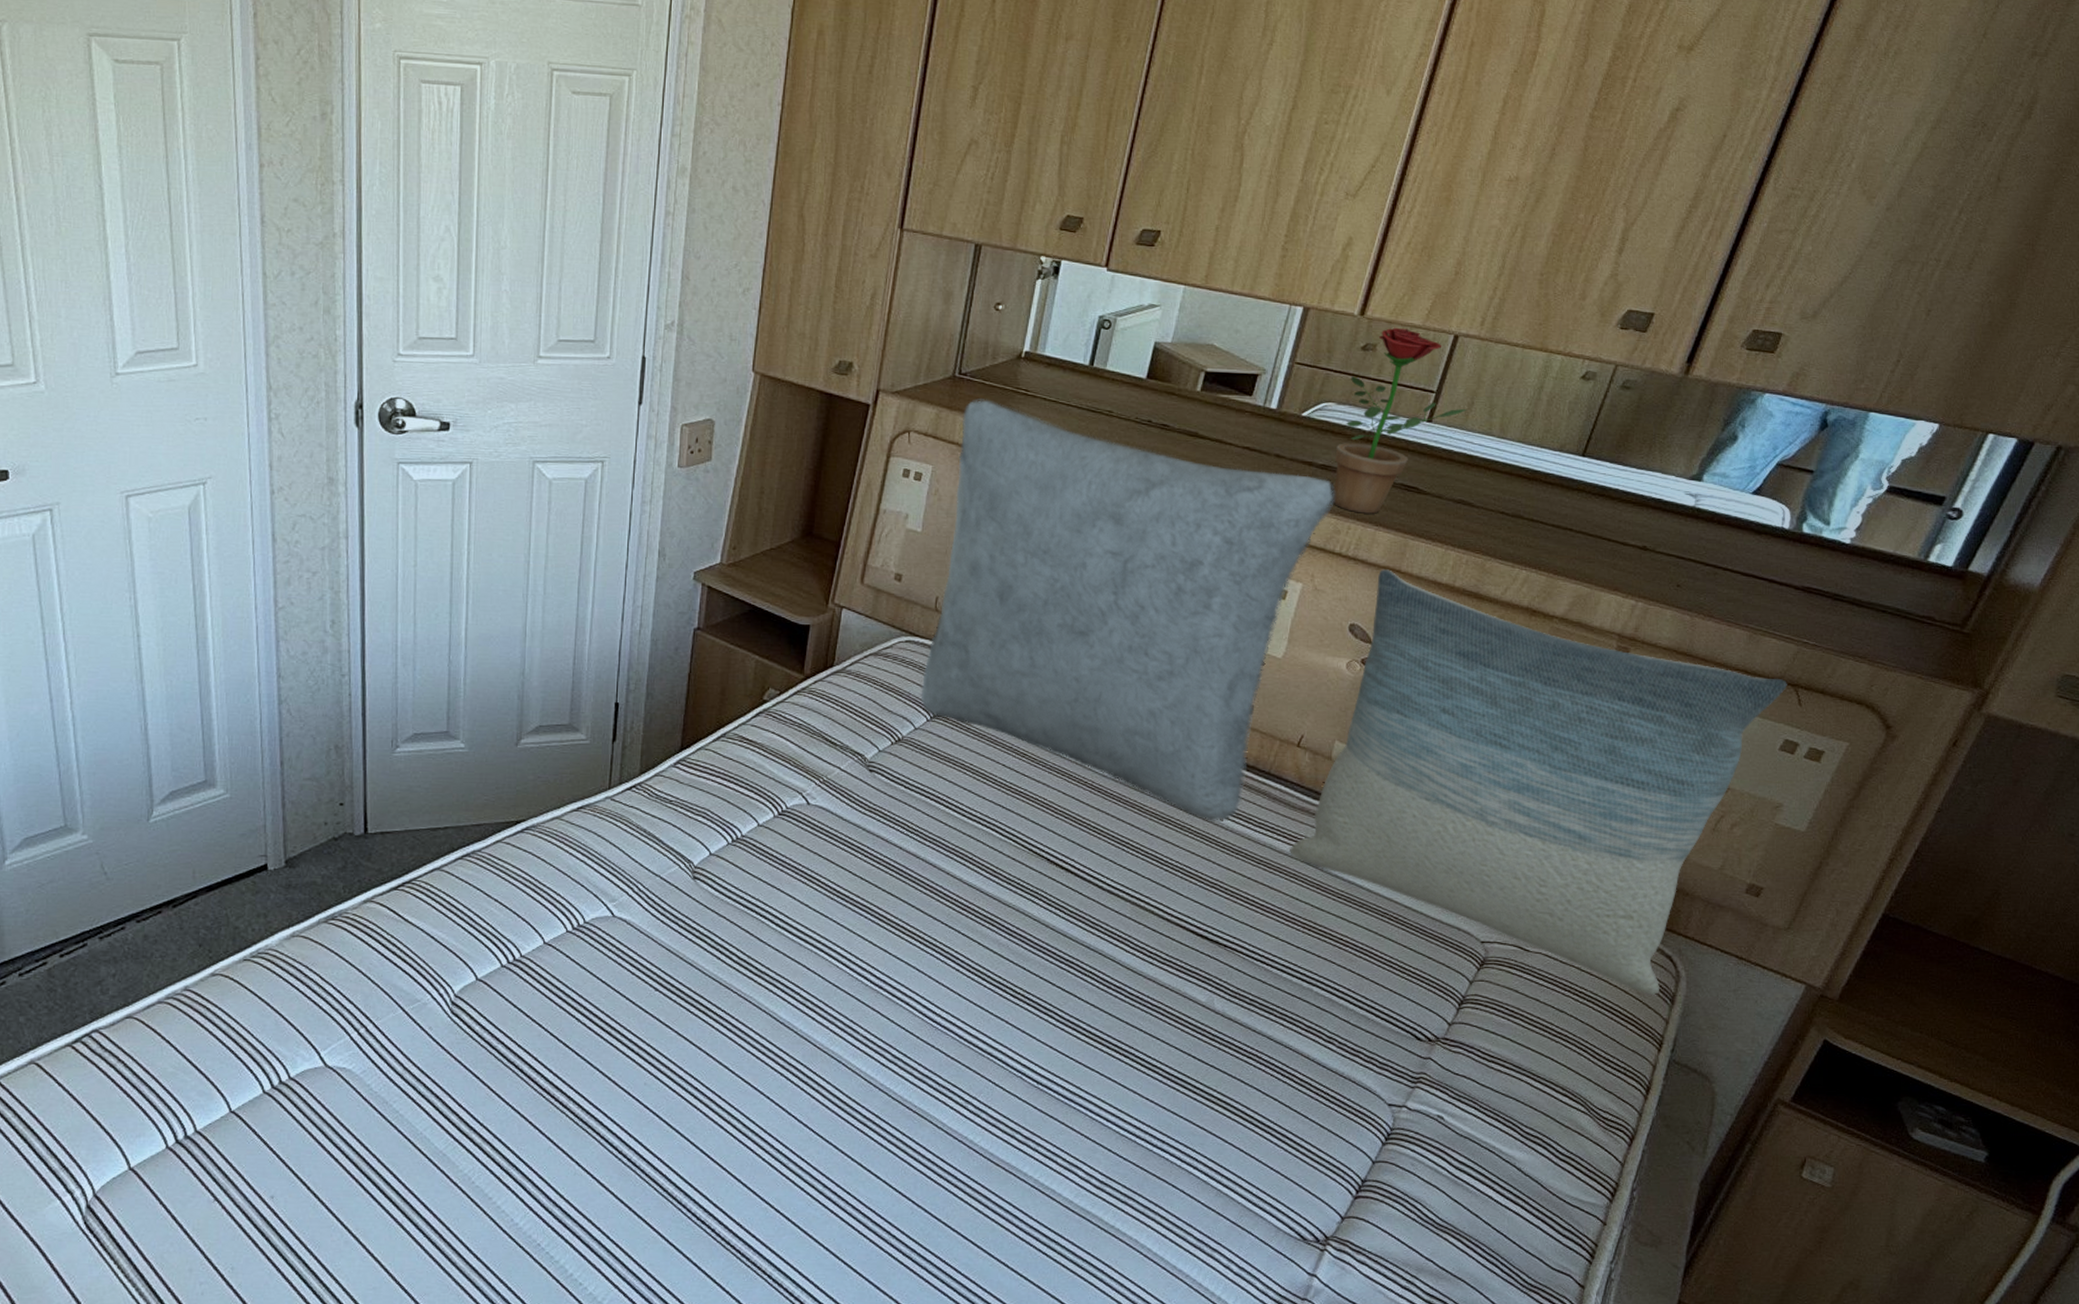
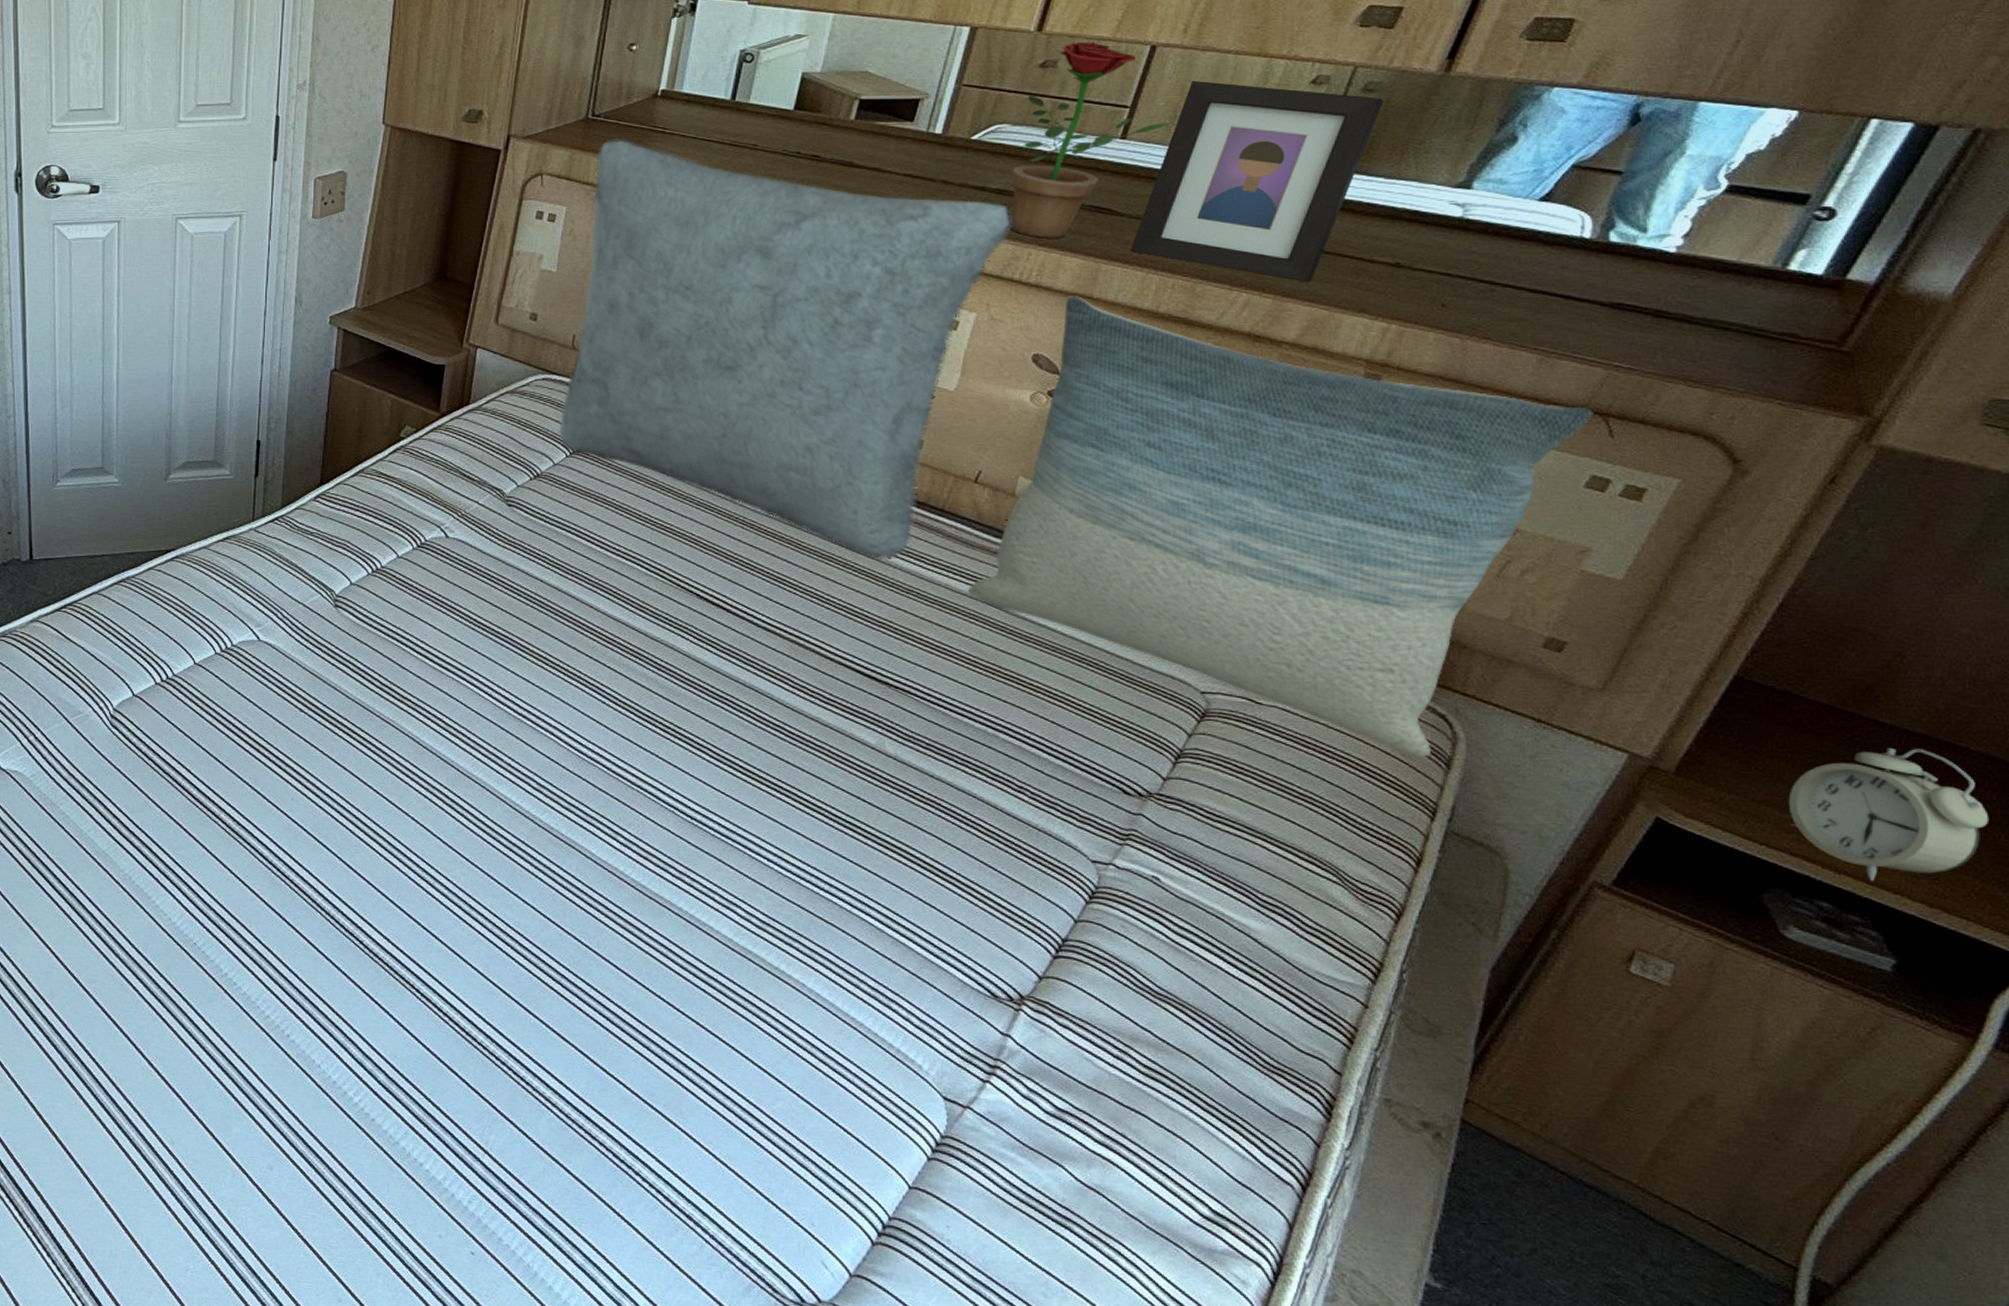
picture frame: none [1433,370,1637,562] -> present [1130,80,1384,283]
alarm clock: none [1917,971,2053,1086] -> present [1788,747,1989,881]

